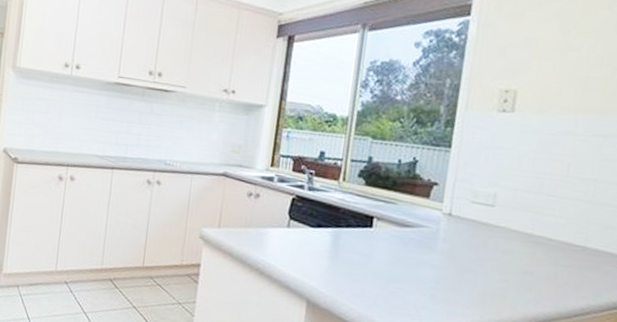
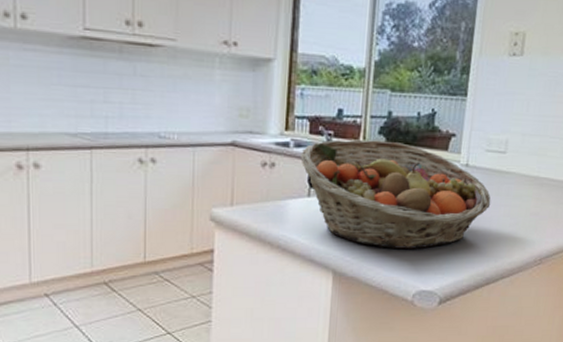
fruit basket: none [283,178,477,292] -> present [300,139,491,249]

